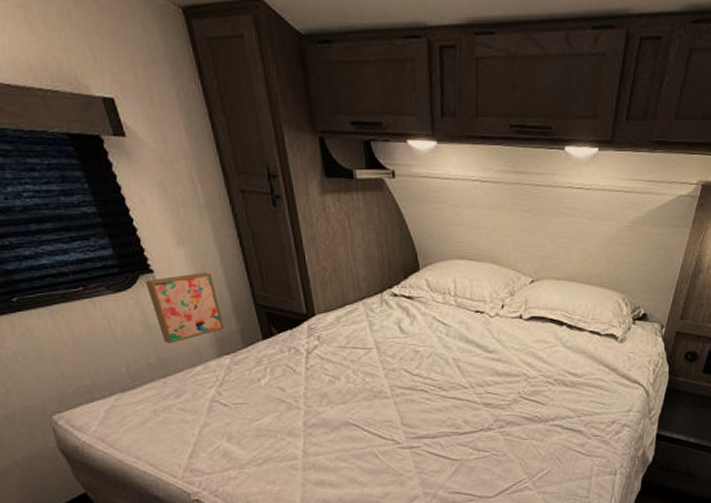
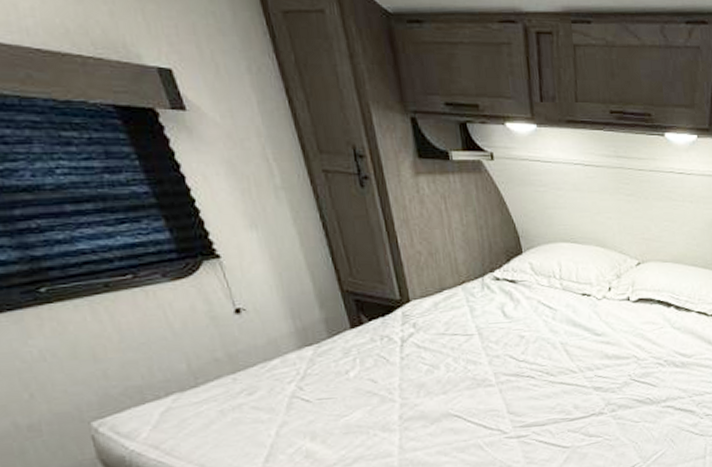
wall art: present [145,272,225,344] -> none [210,257,306,336]

